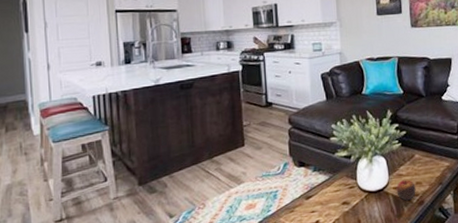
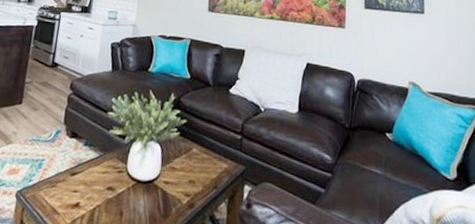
apple: present [396,179,416,201] -> none [166,174,188,200]

